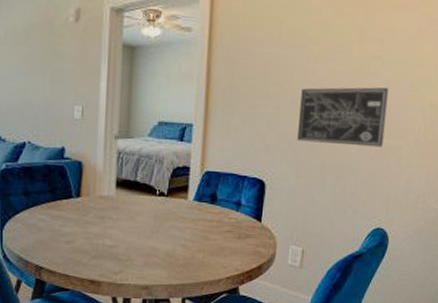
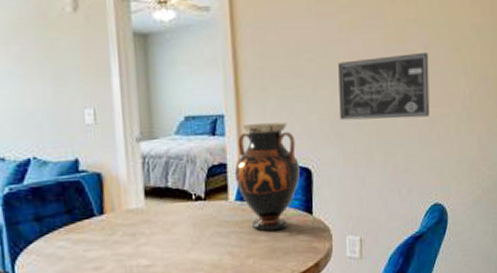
vase: none [195,135,255,232] -> present [234,122,300,232]

